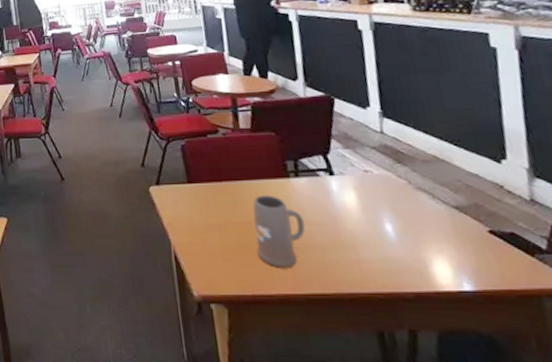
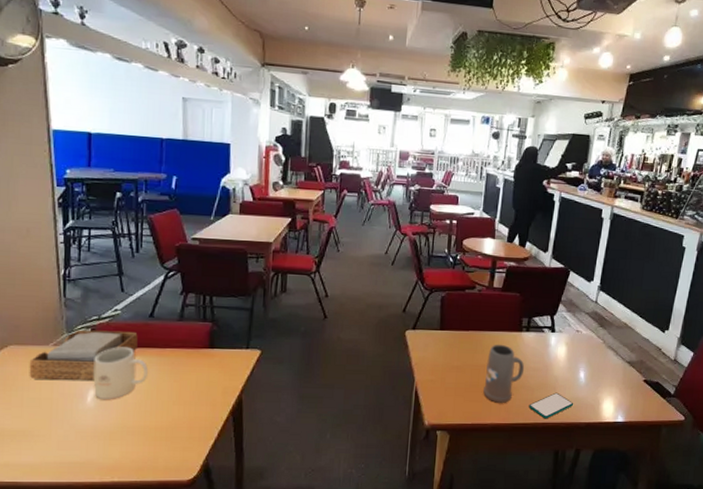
smartphone: none [323,252,389,288] -> present [528,392,574,419]

